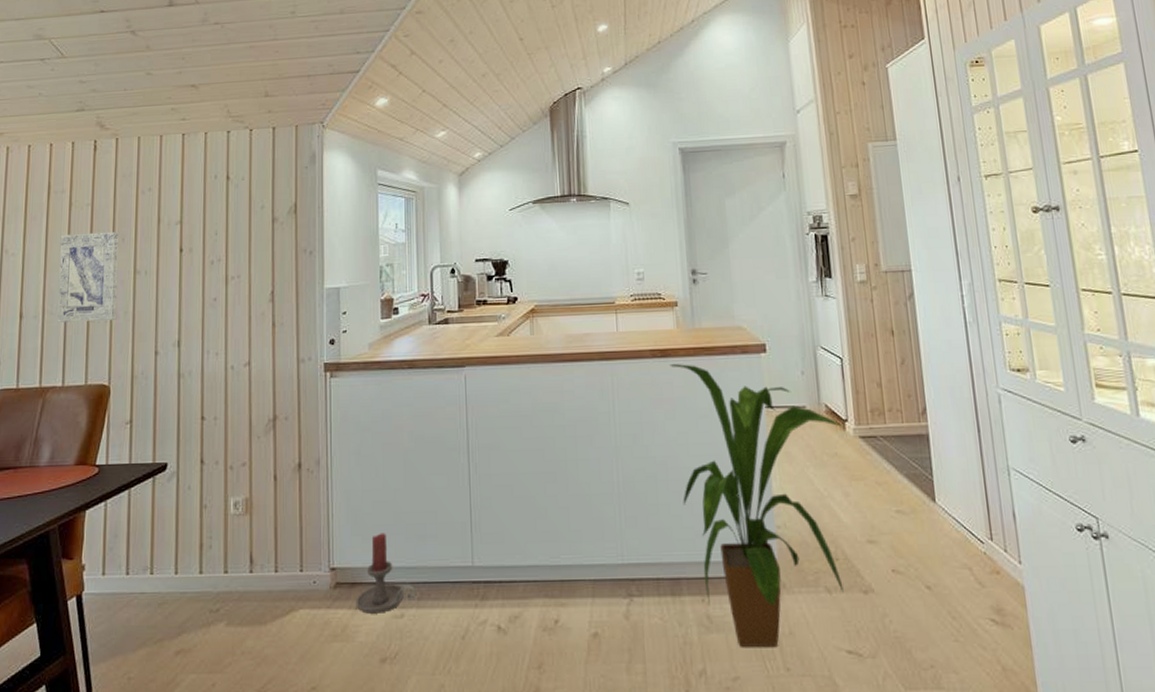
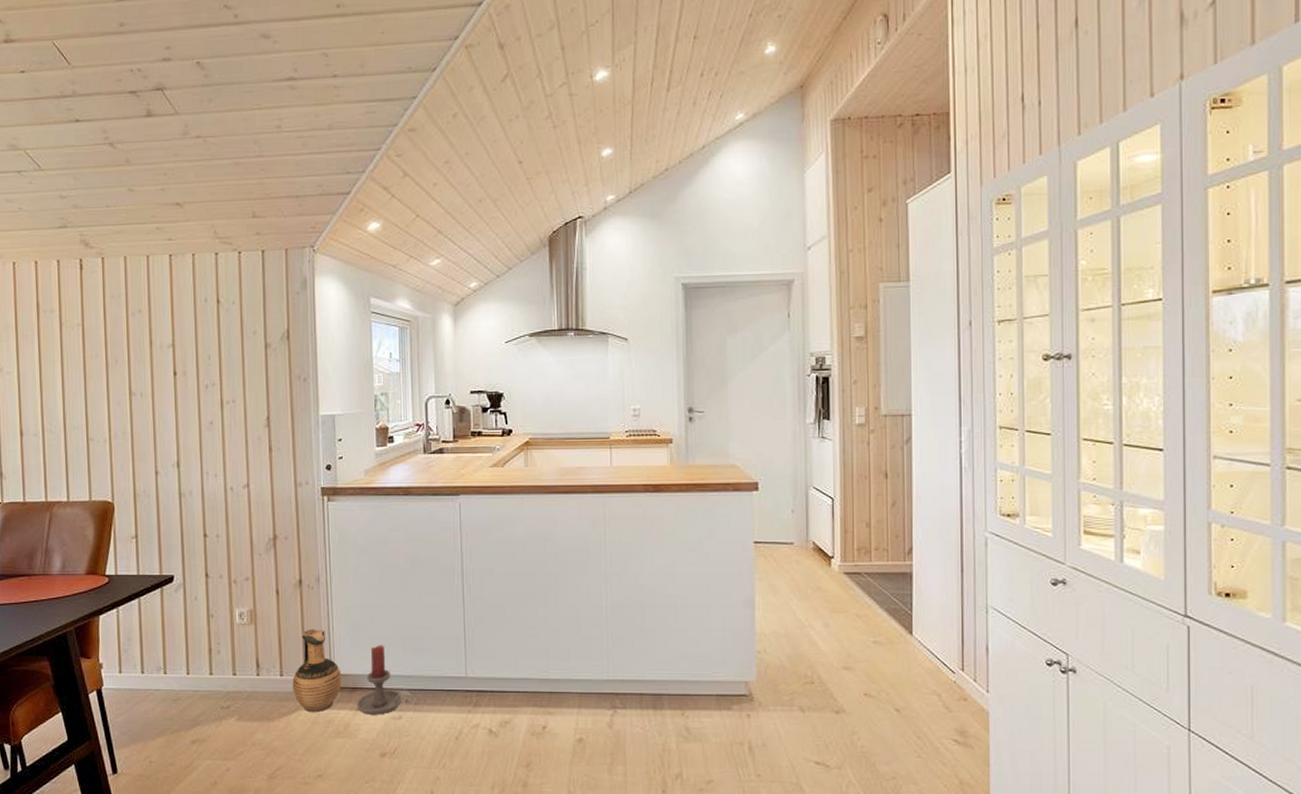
wall art: present [57,231,119,323] -> none [54,352,116,441]
ceramic jug: none [288,517,340,614] -> present [292,629,342,713]
house plant: present [669,364,844,648] -> none [661,499,829,757]

